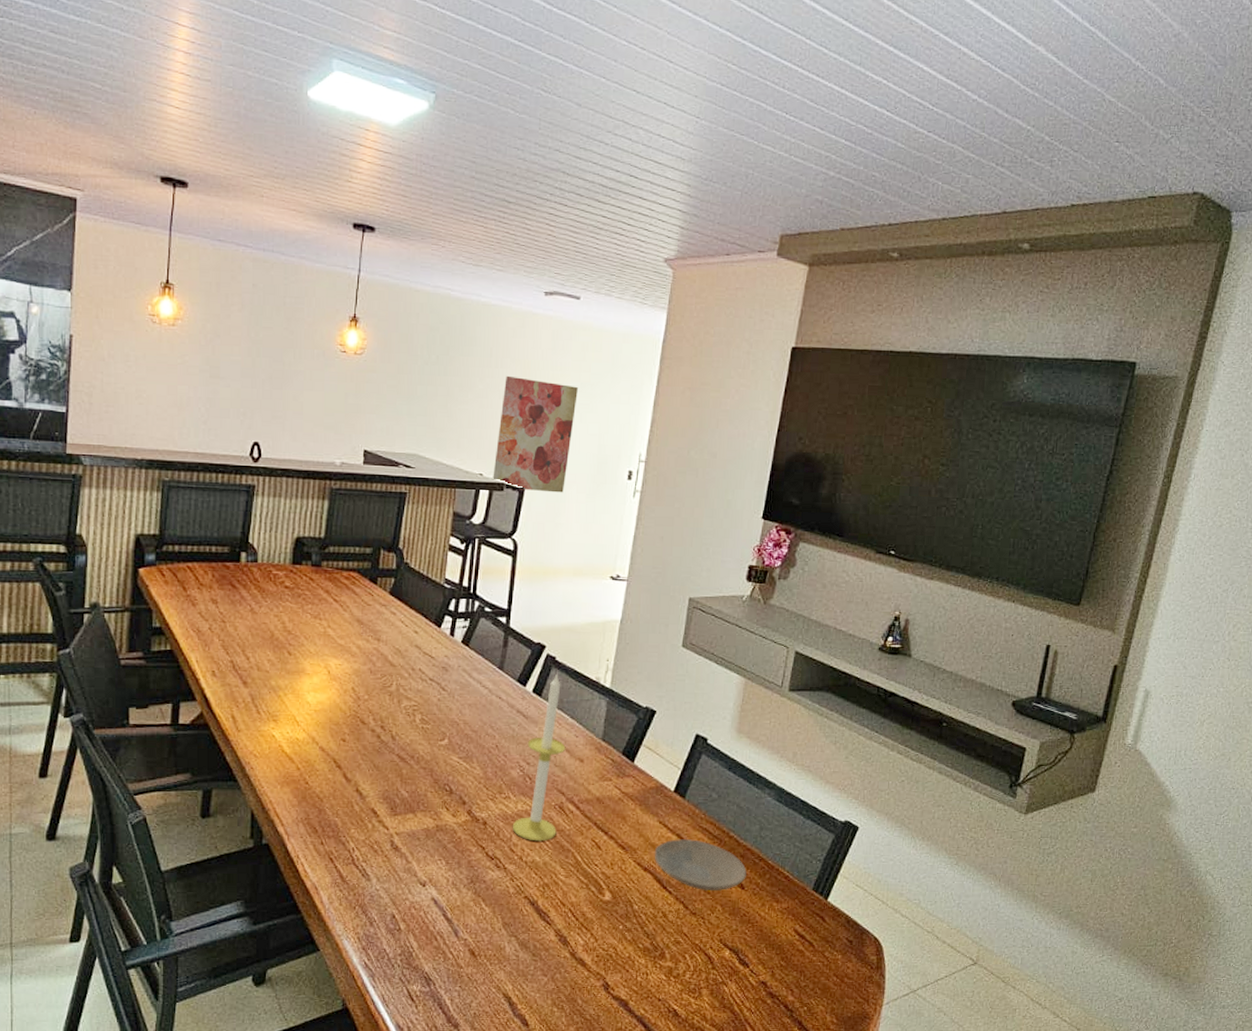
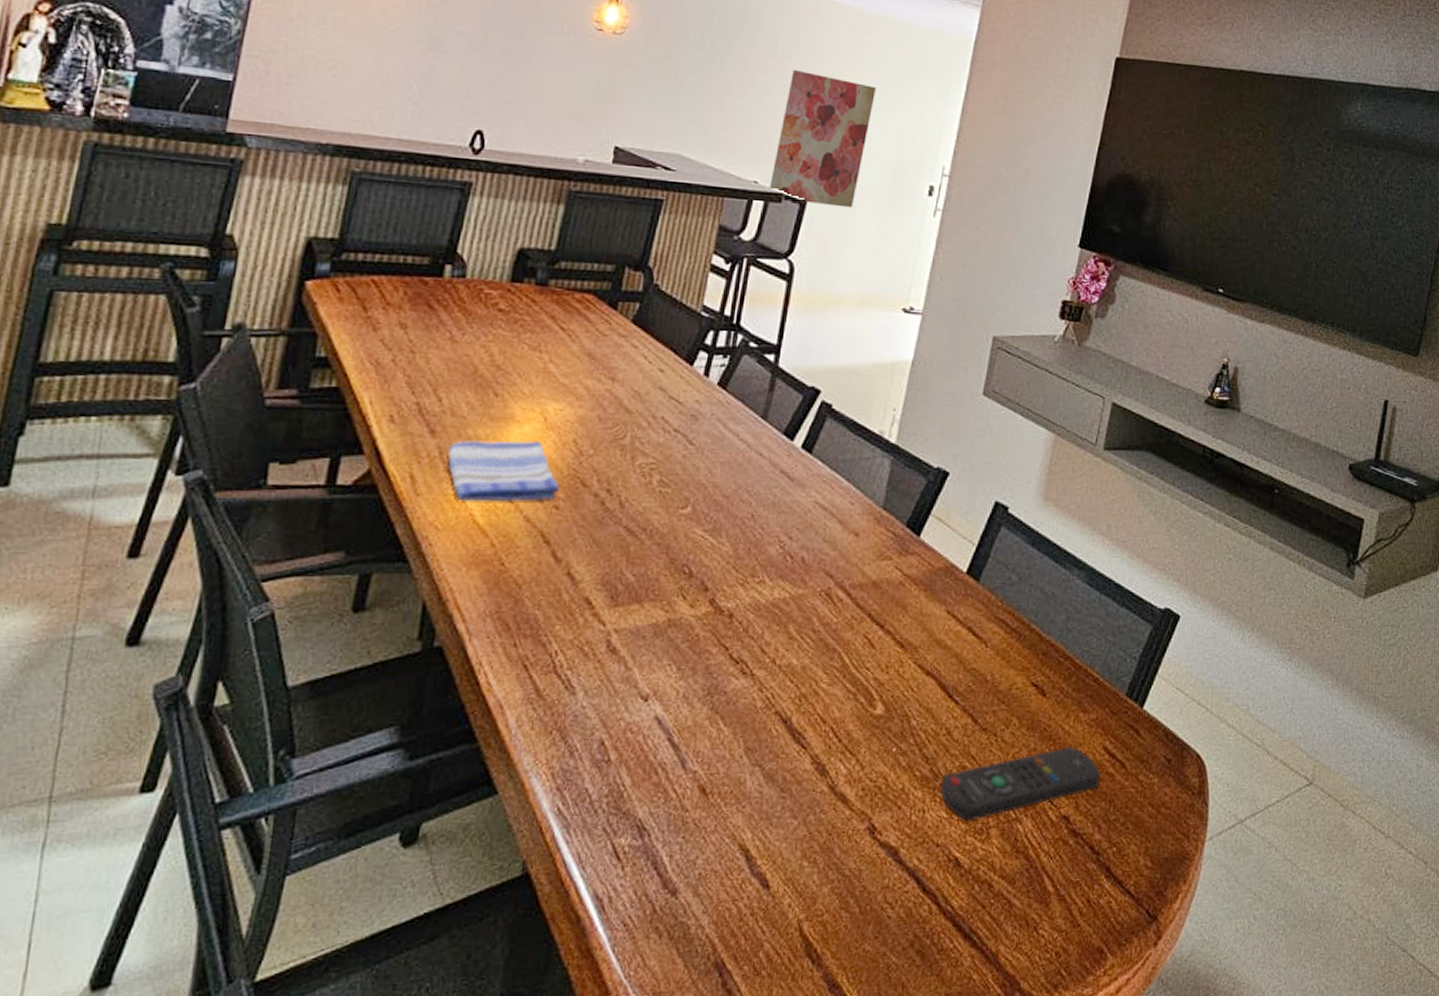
dish towel: none [257,689,344,736] -> present [447,440,559,502]
candle: present [512,672,566,842] -> none [765,423,838,639]
plate: present [654,839,747,891] -> none [939,633,1049,700]
remote control: none [659,928,793,983] -> present [940,746,1101,822]

